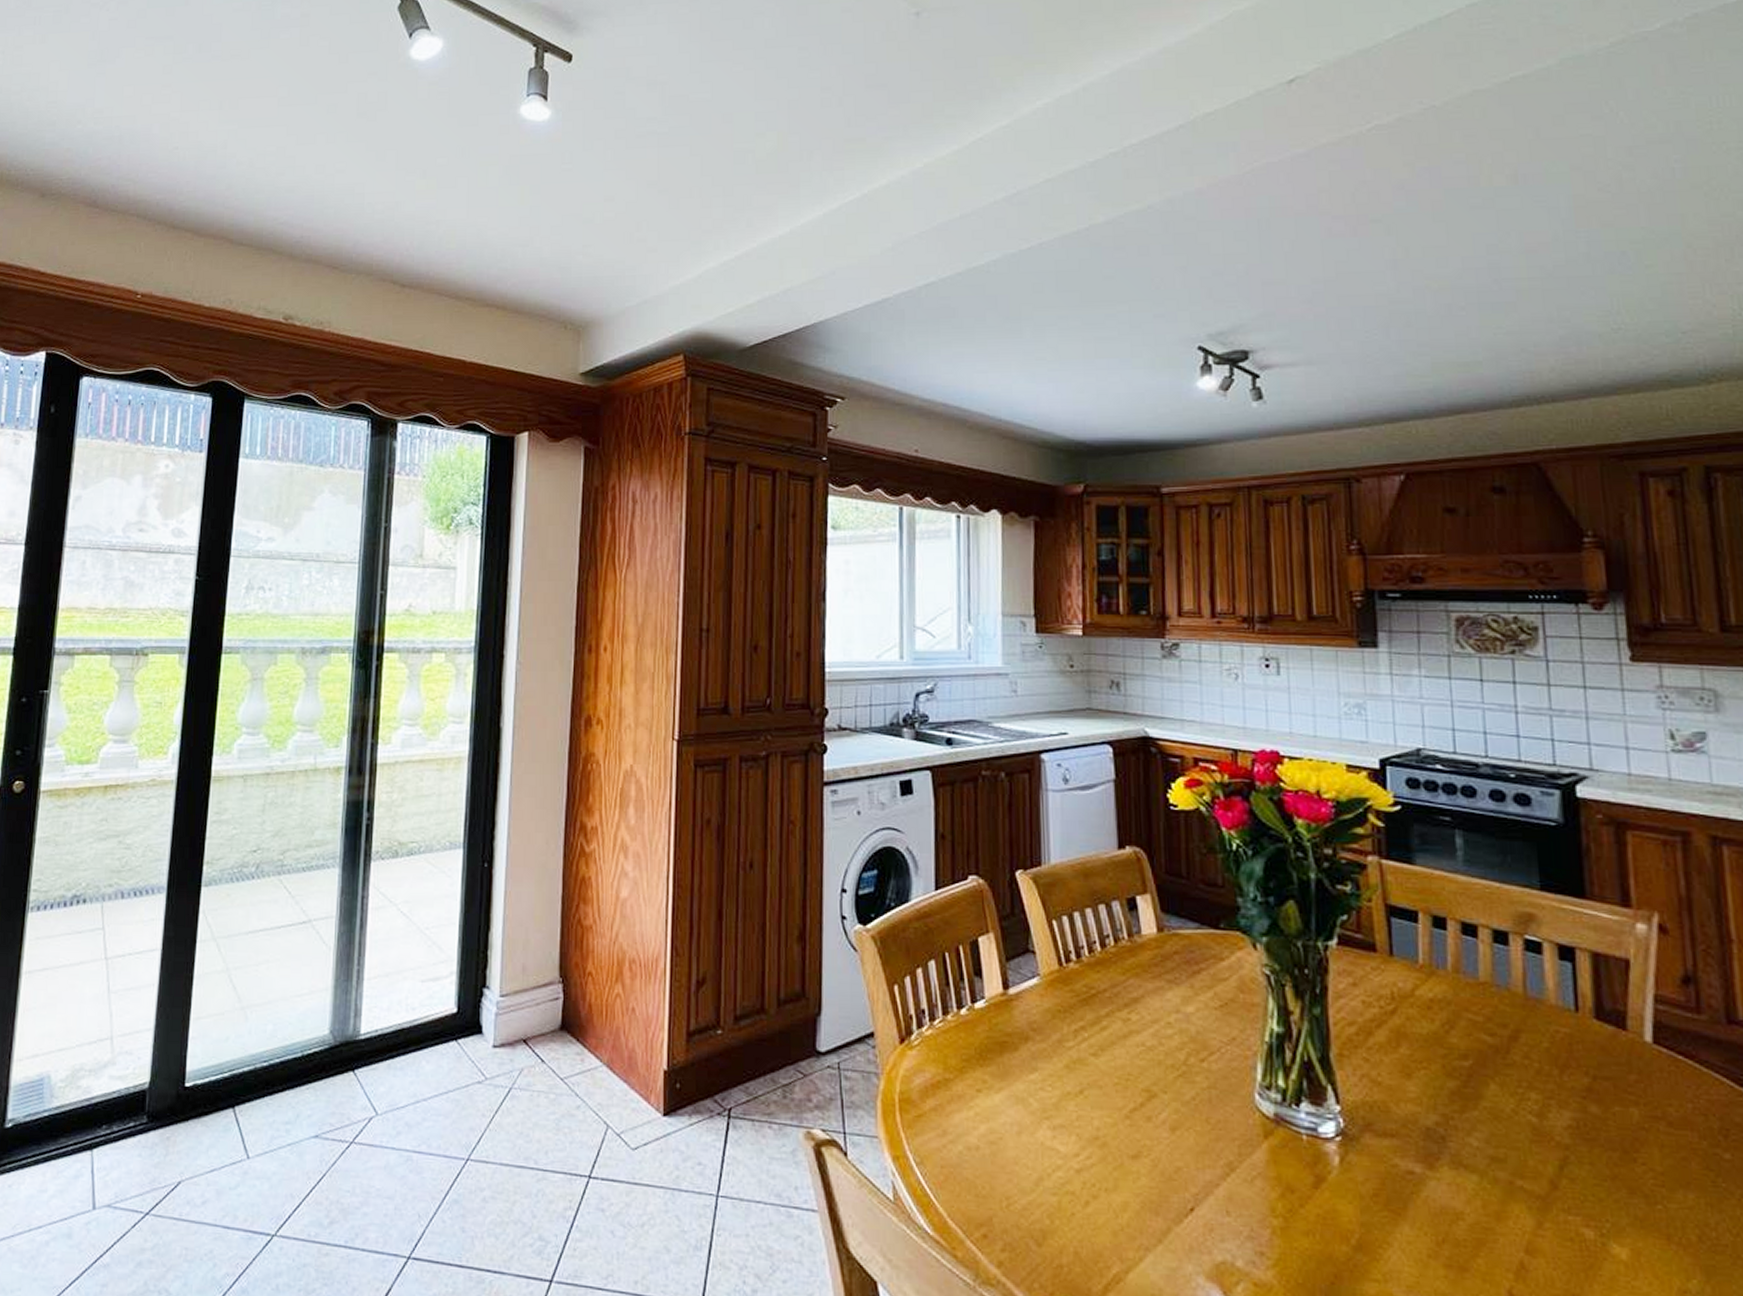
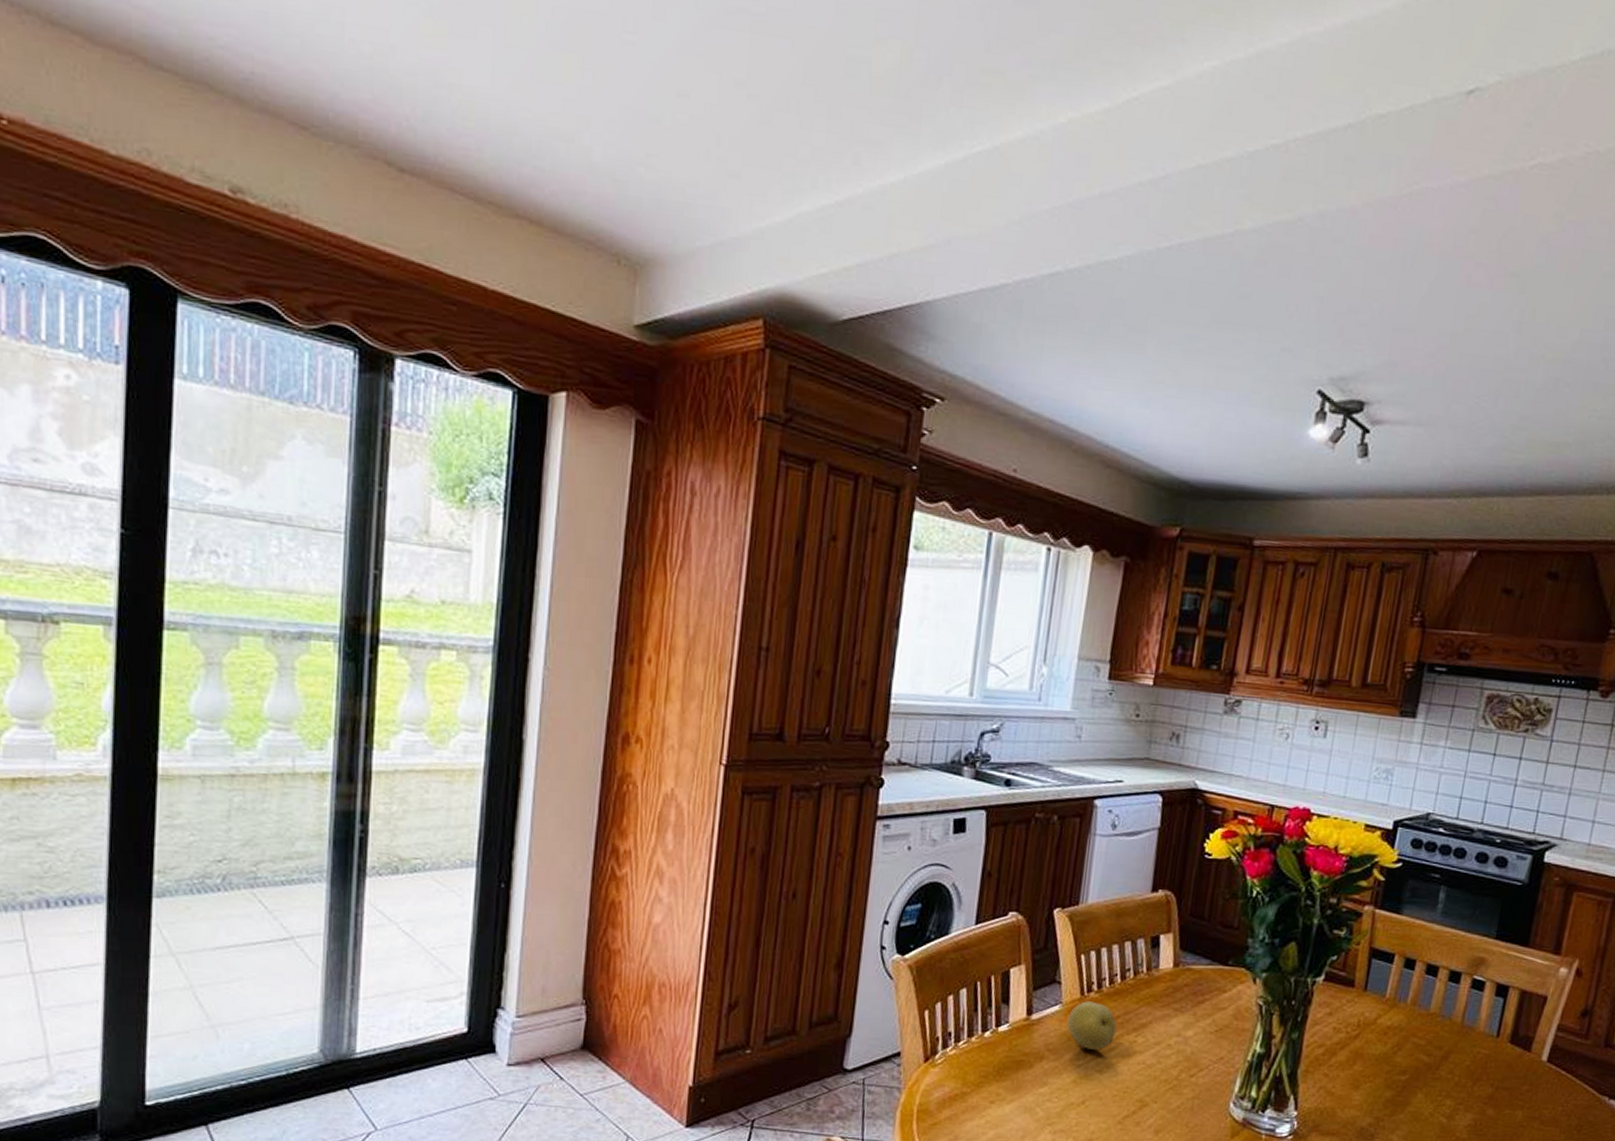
fruit: none [1049,973,1106,1029] -> present [1067,1001,1117,1050]

